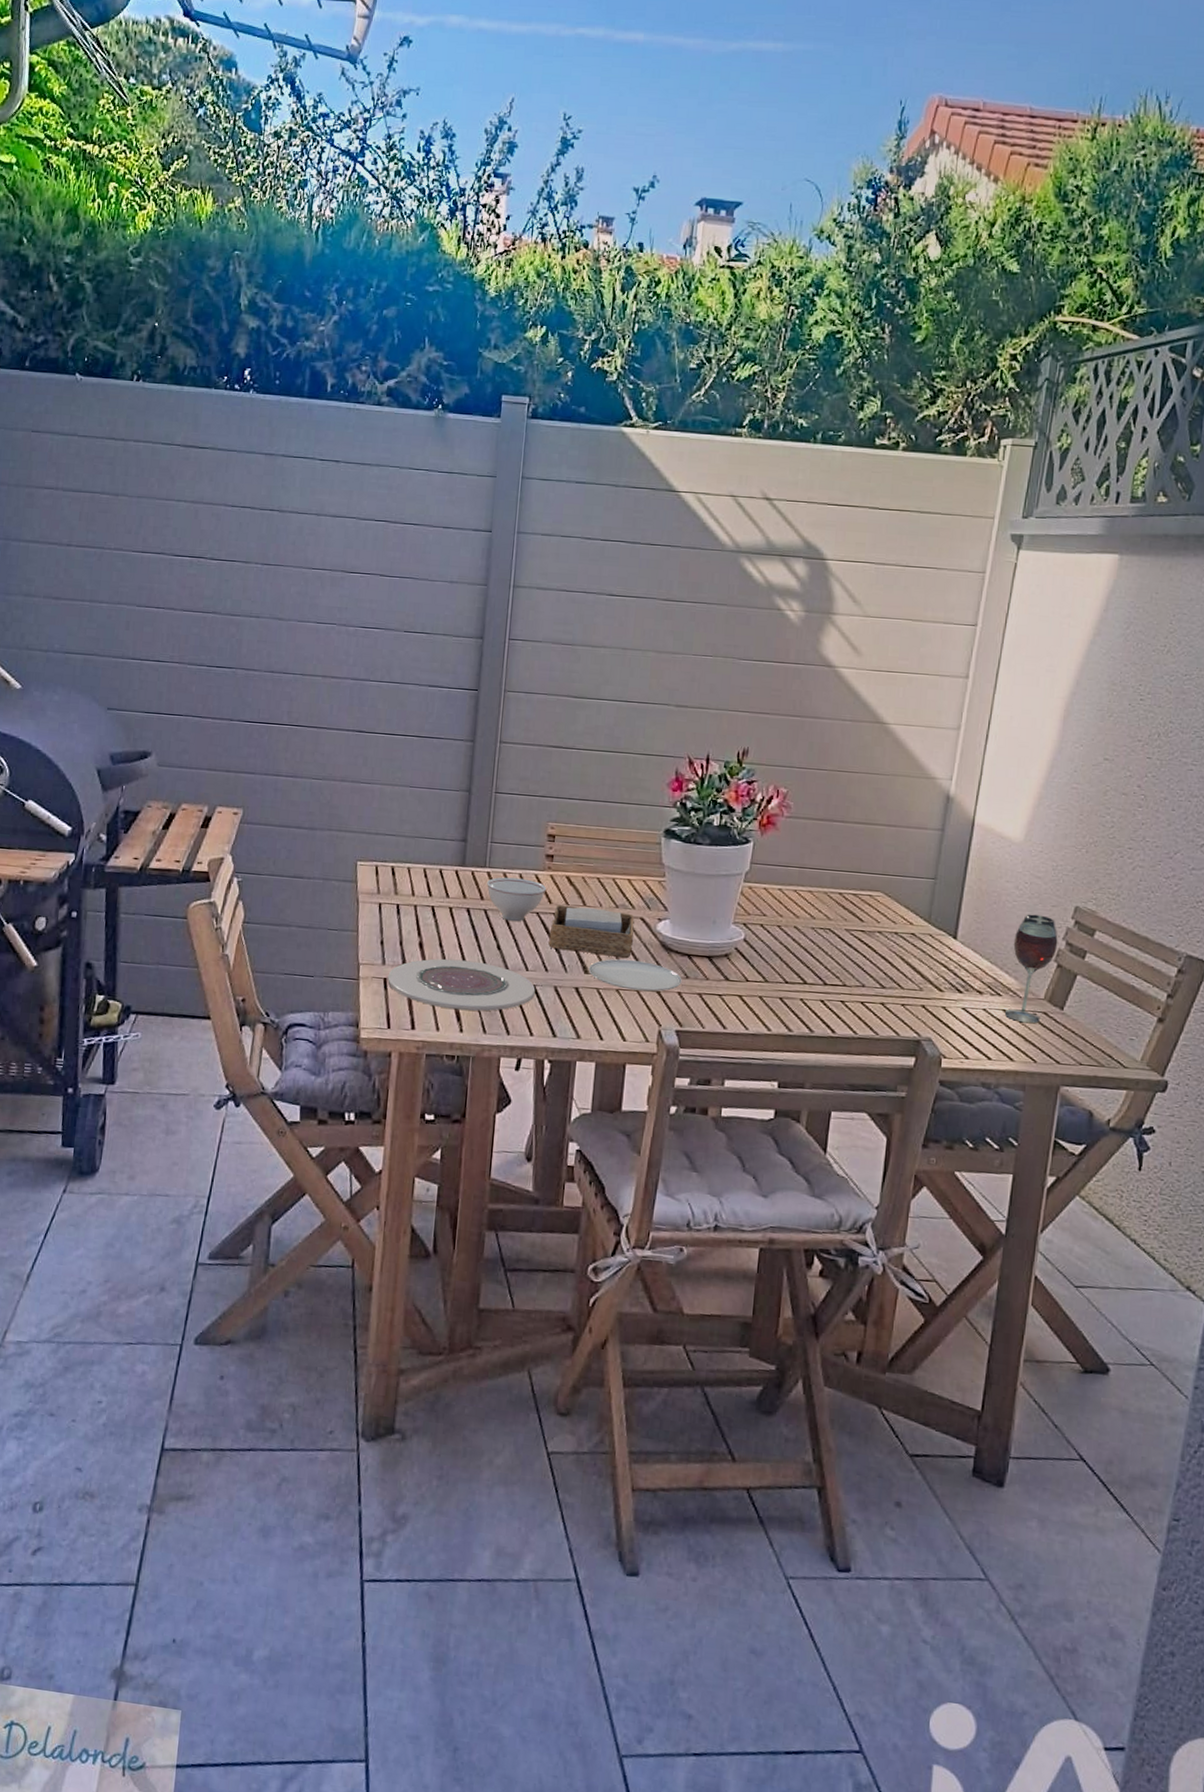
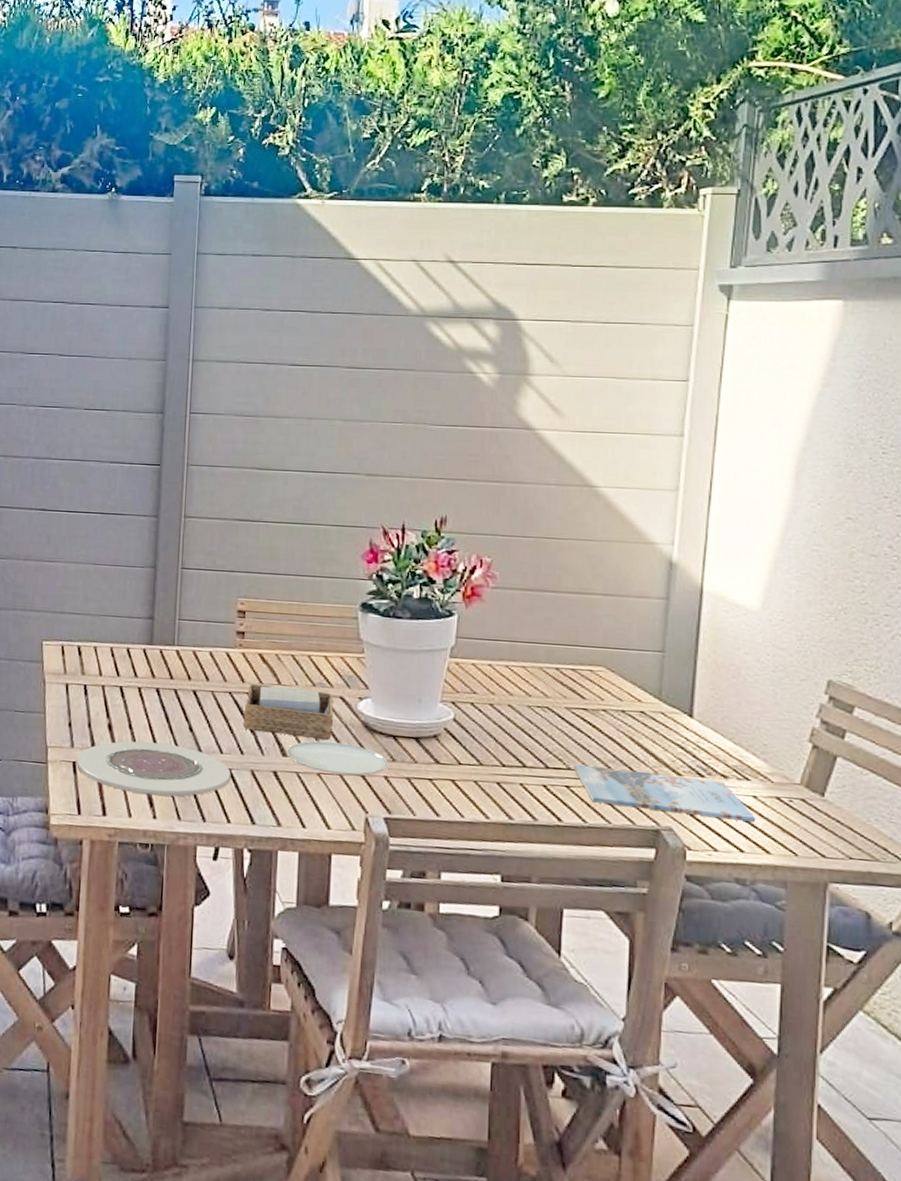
bowl: present [487,877,547,922] -> none [176,655,239,702]
magazine: none [848,981,1003,1033] -> present [573,764,755,822]
wineglass: present [1004,914,1058,1024] -> none [755,689,811,812]

